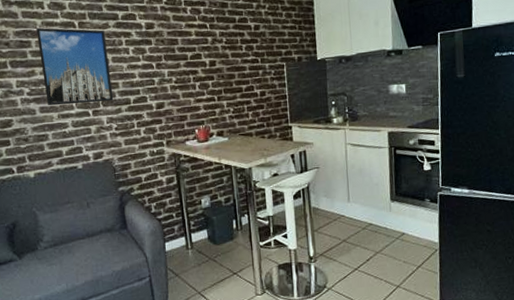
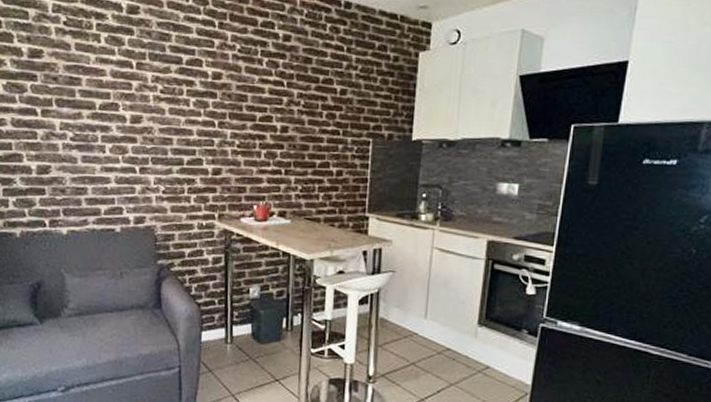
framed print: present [36,27,114,106] -> none [89,64,166,159]

